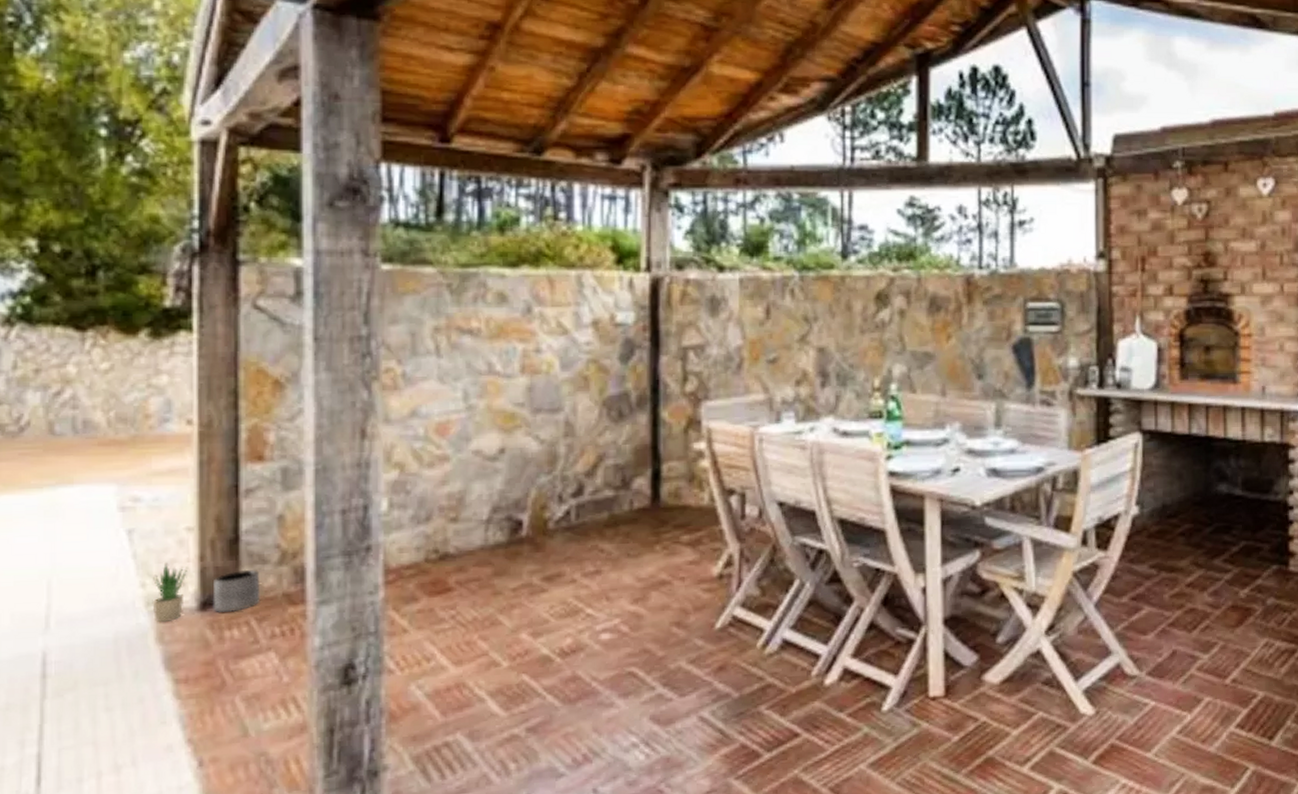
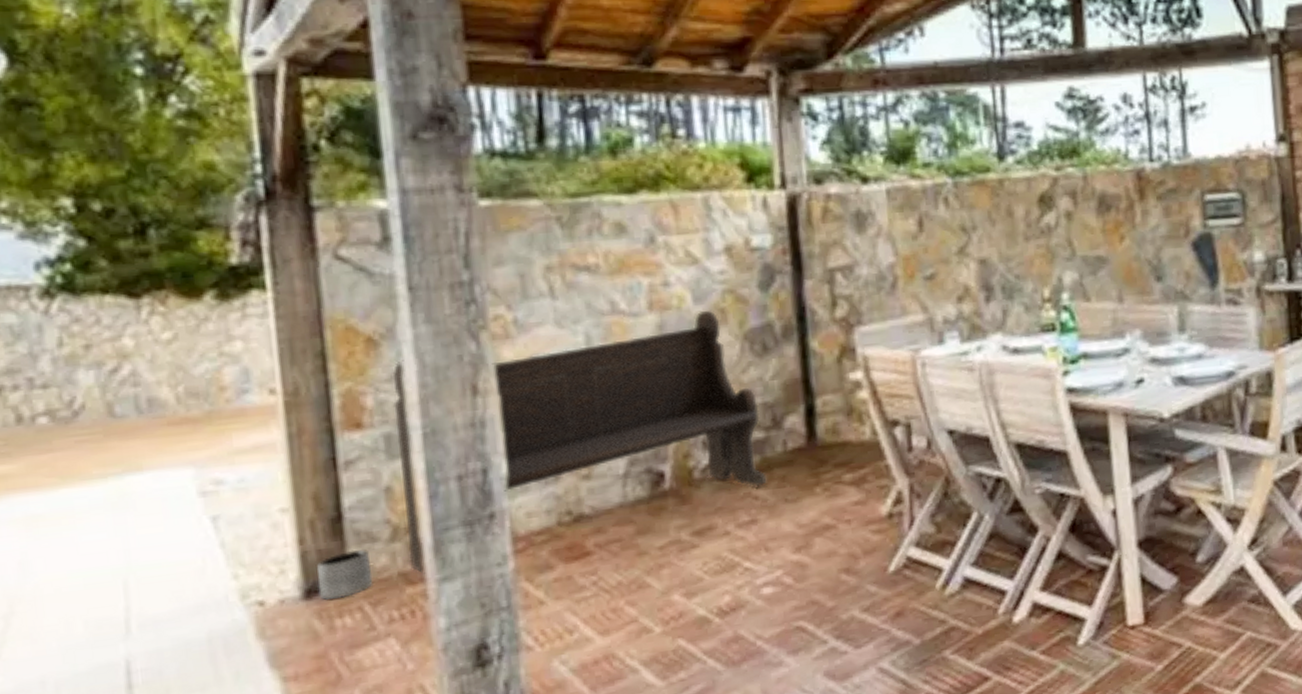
potted plant: present [152,562,189,623] -> none [246,549,287,617]
bench: none [292,376,613,596] -> present [392,309,767,574]

